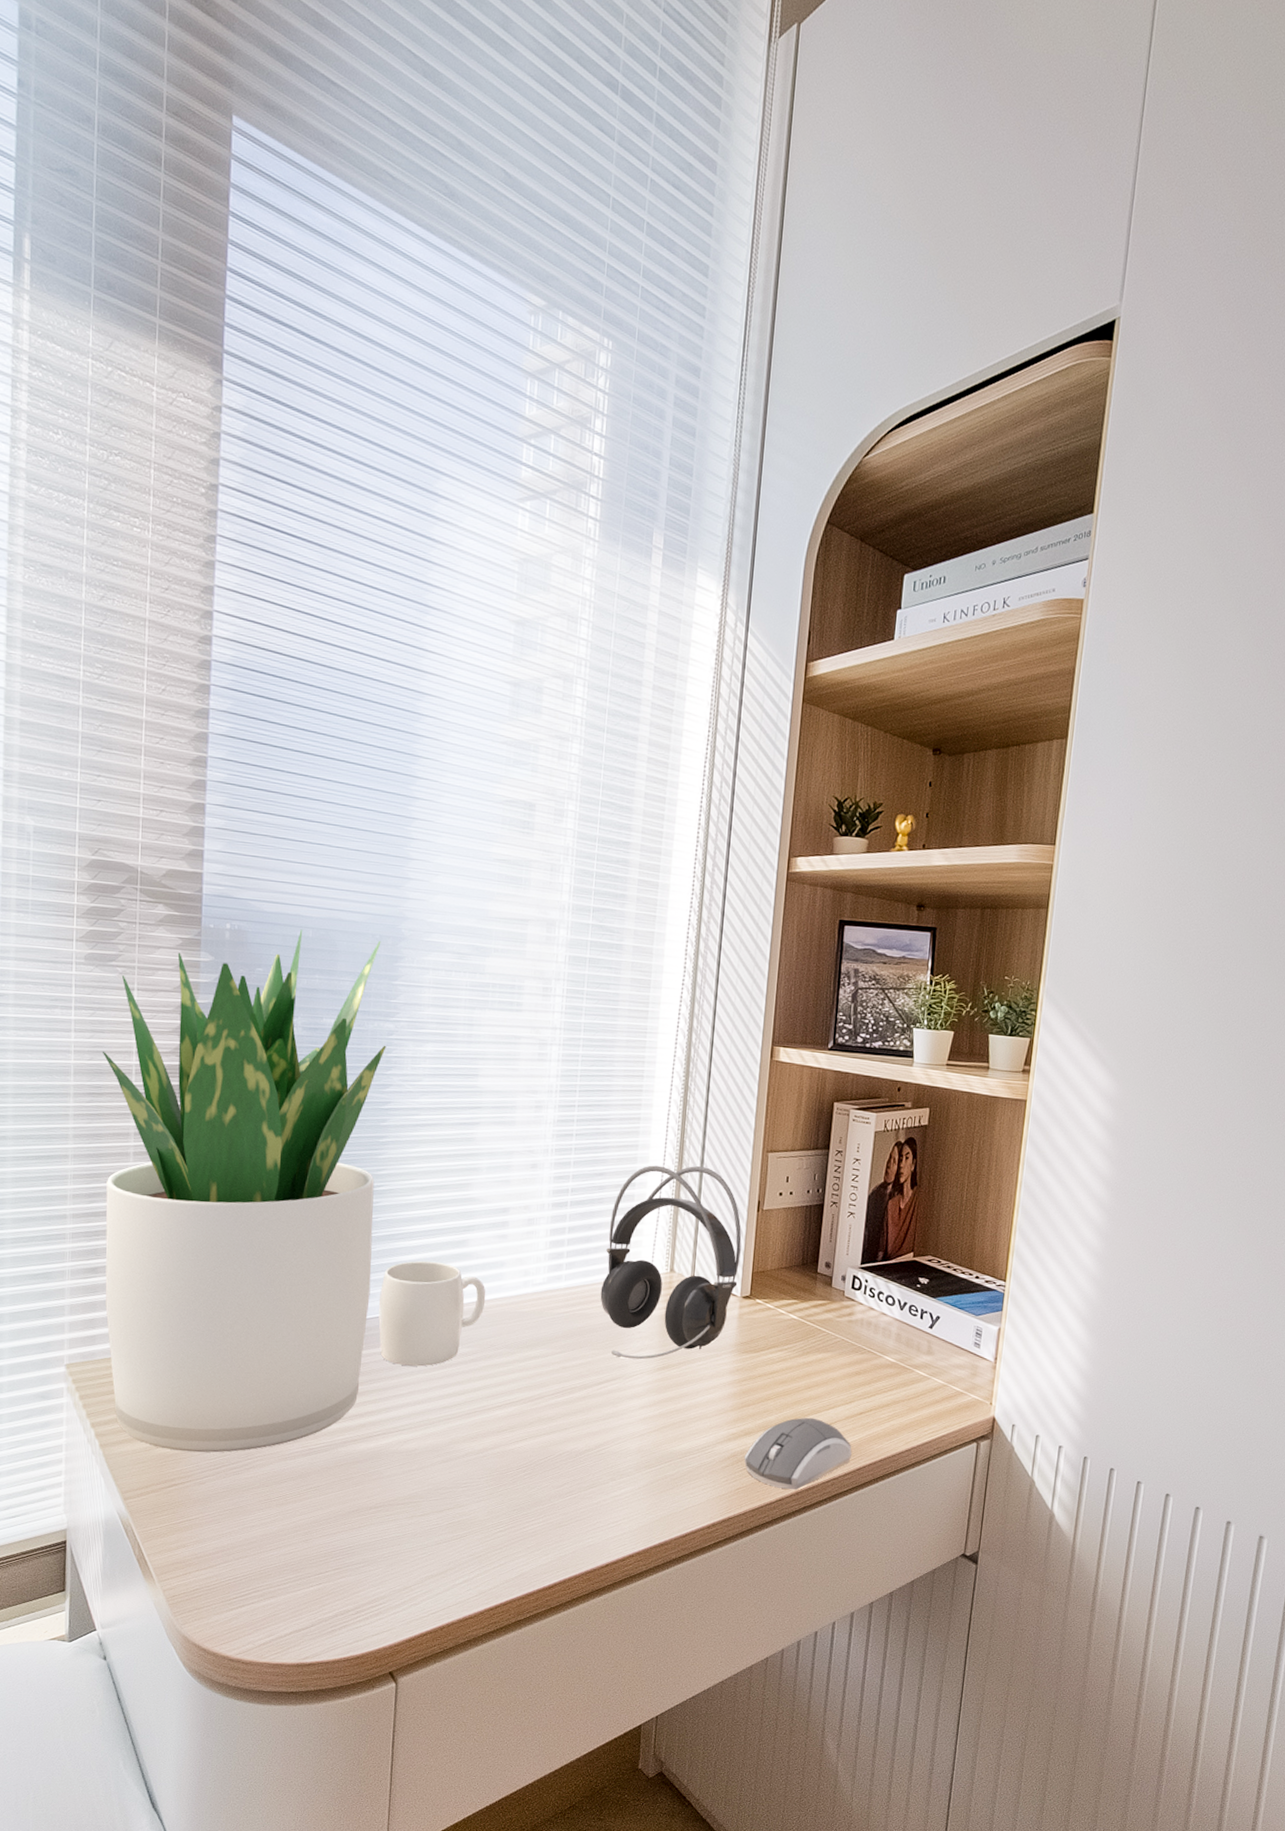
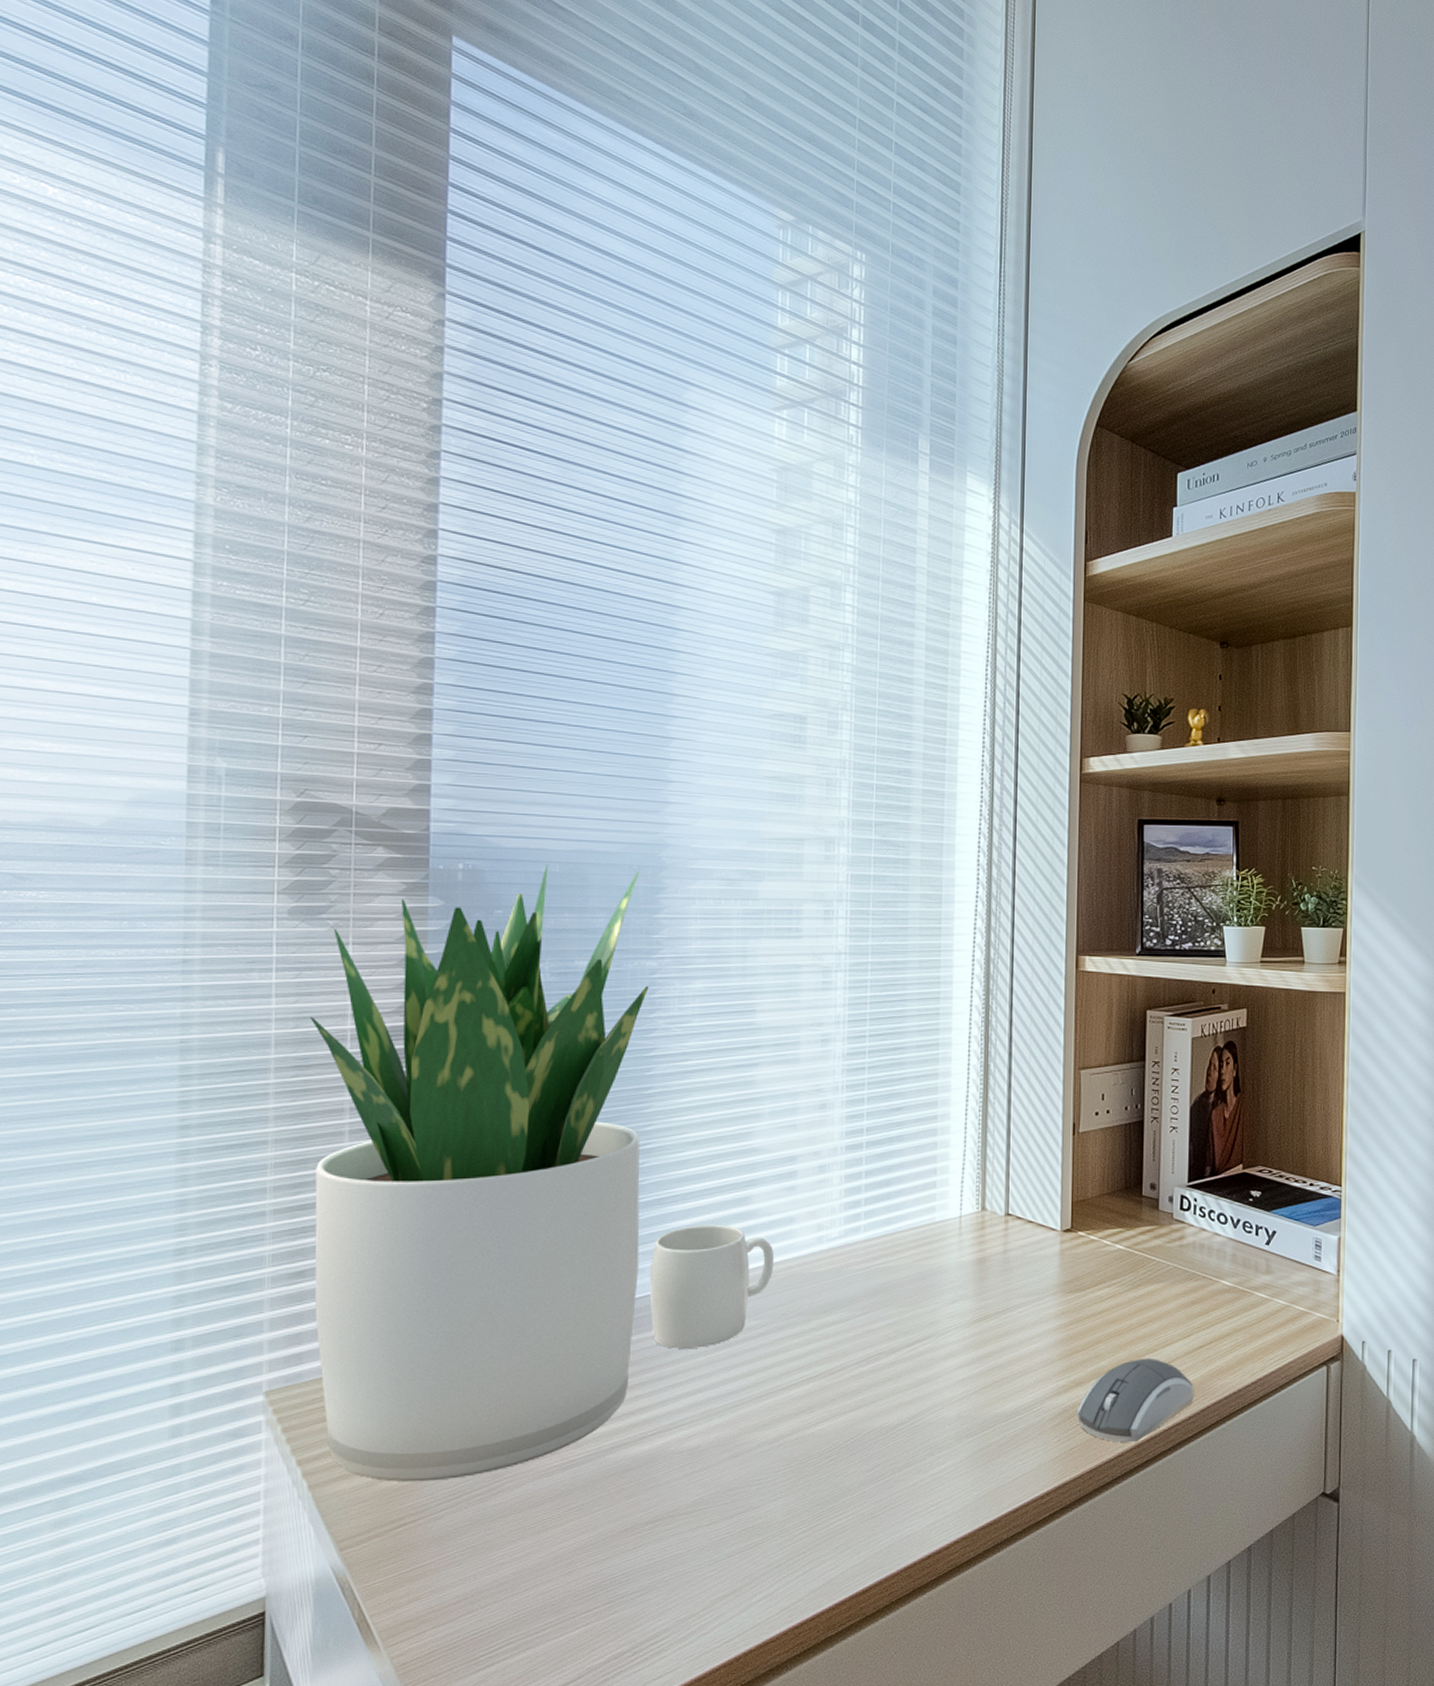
headphones: present [600,1165,742,1360] -> none [905,1091,1058,1314]

